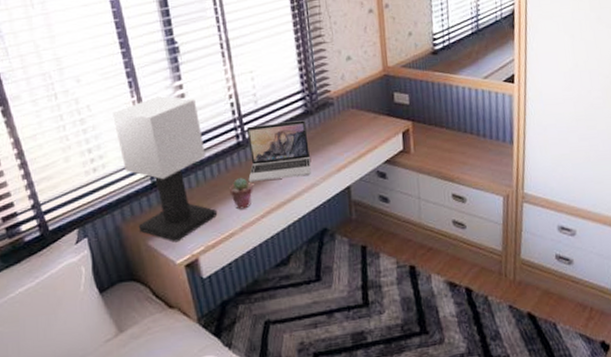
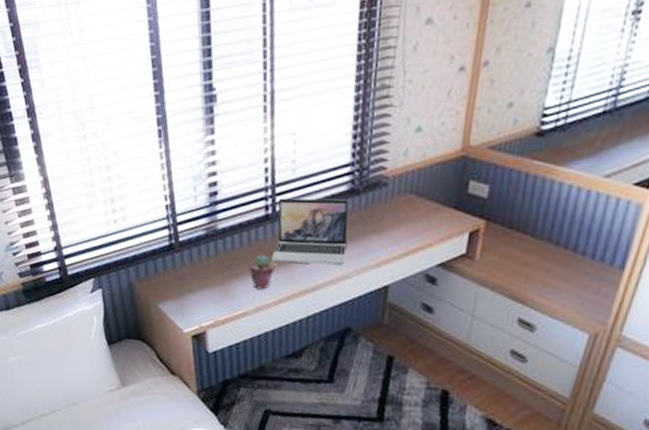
table lamp: present [113,96,217,242] -> none [138,150,232,311]

